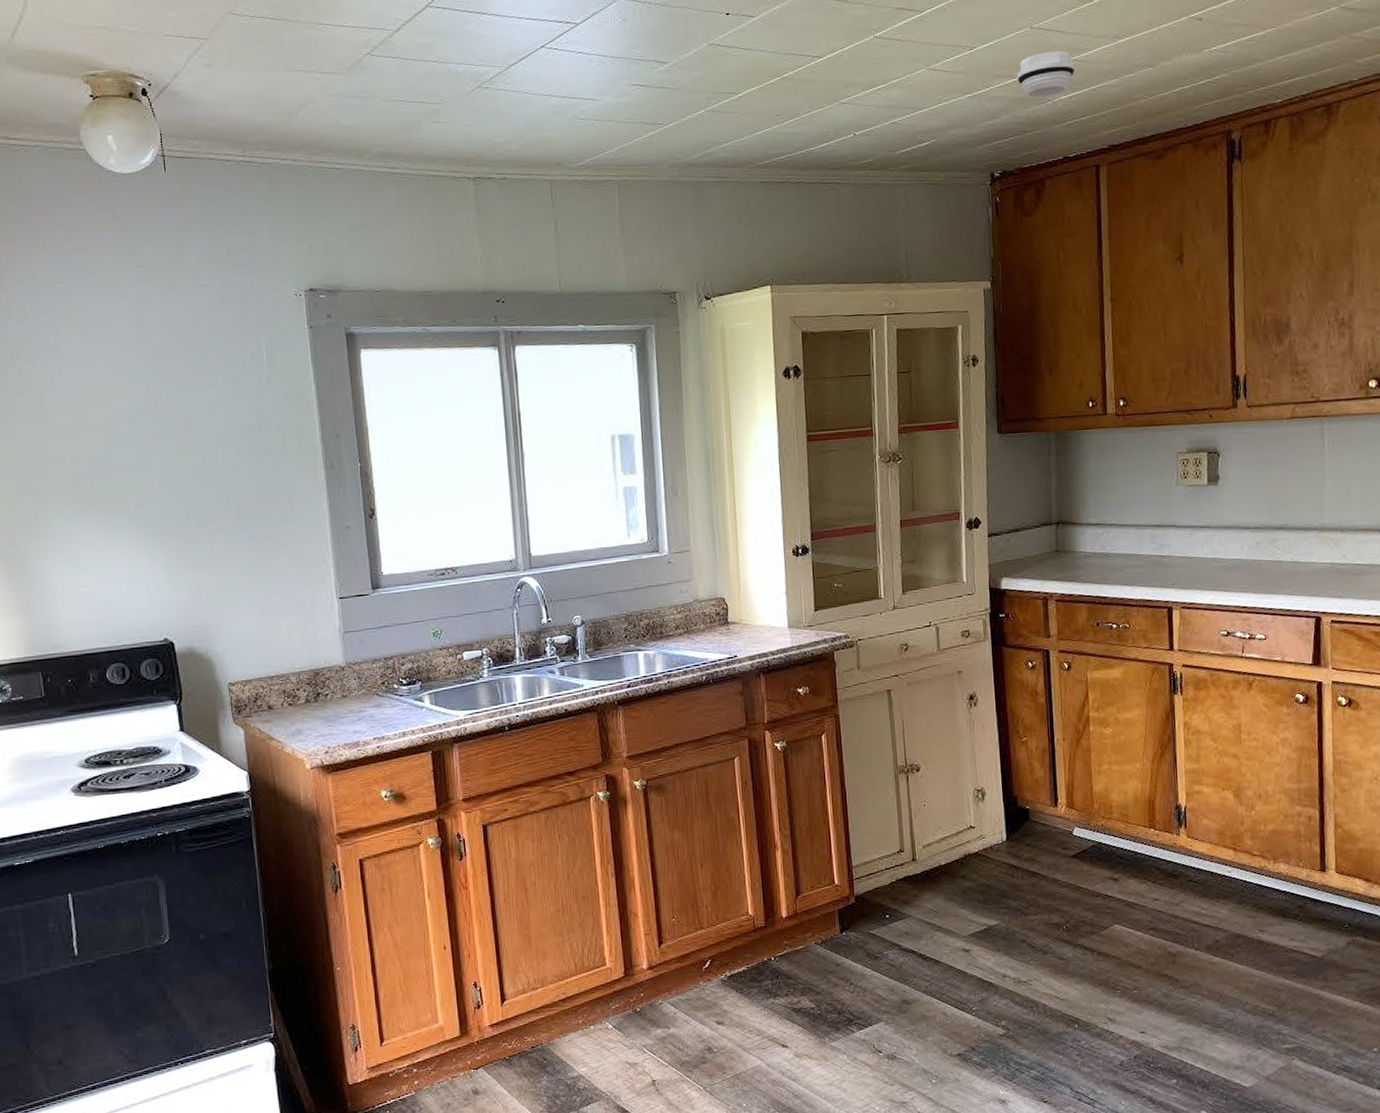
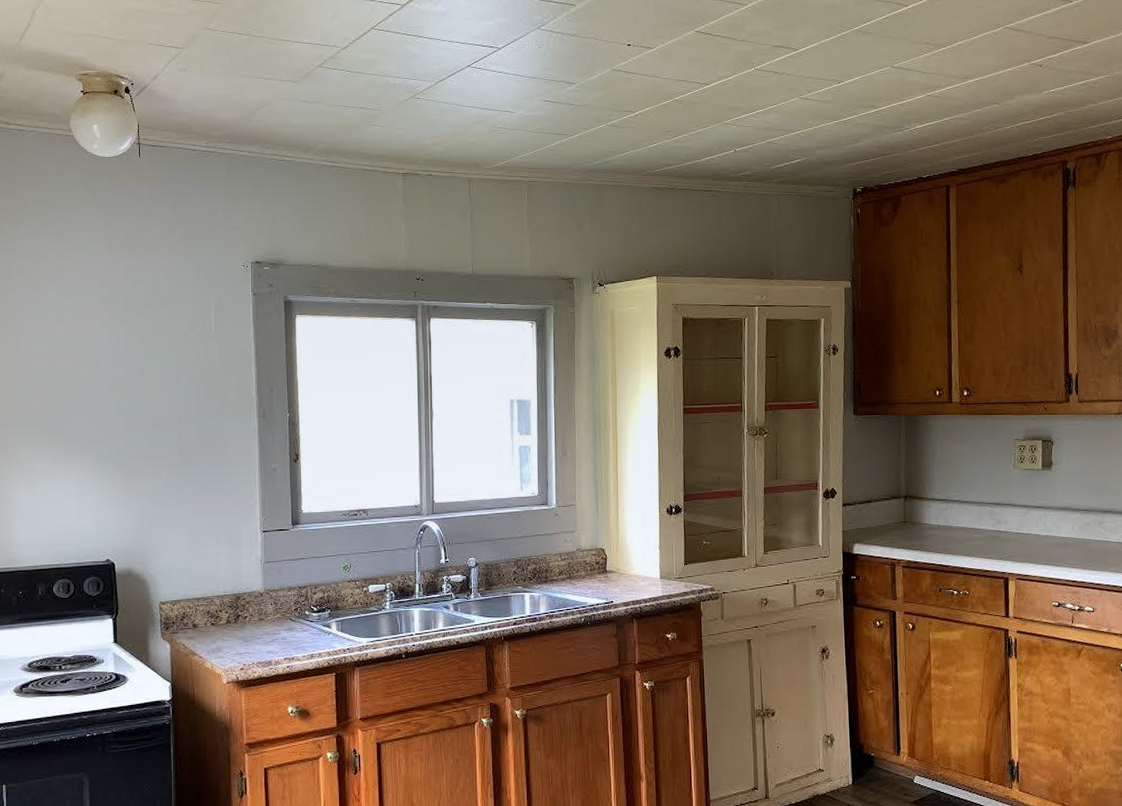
smoke detector: present [1017,51,1076,98] -> none [879,87,930,126]

